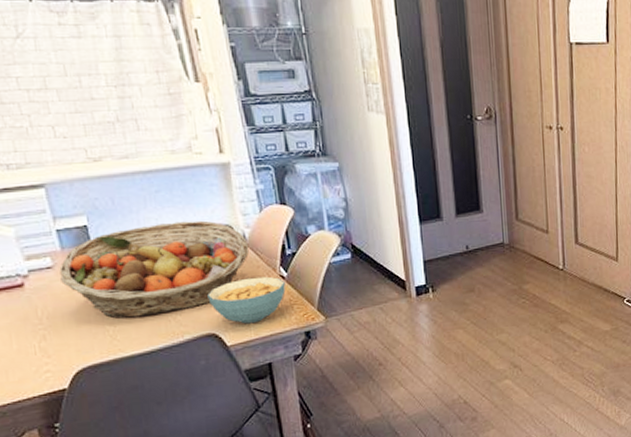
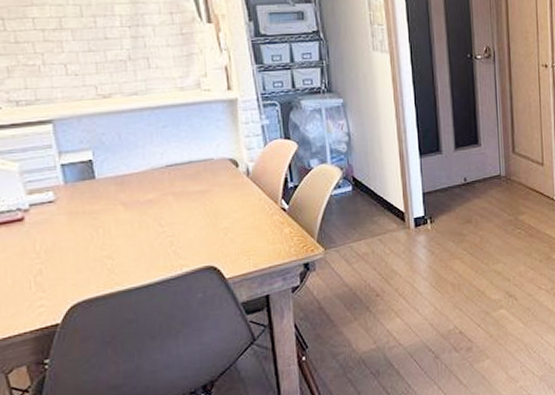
fruit basket: present [59,220,250,319] -> none [61,154,252,252]
cereal bowl: present [207,276,286,324] -> none [208,209,286,257]

